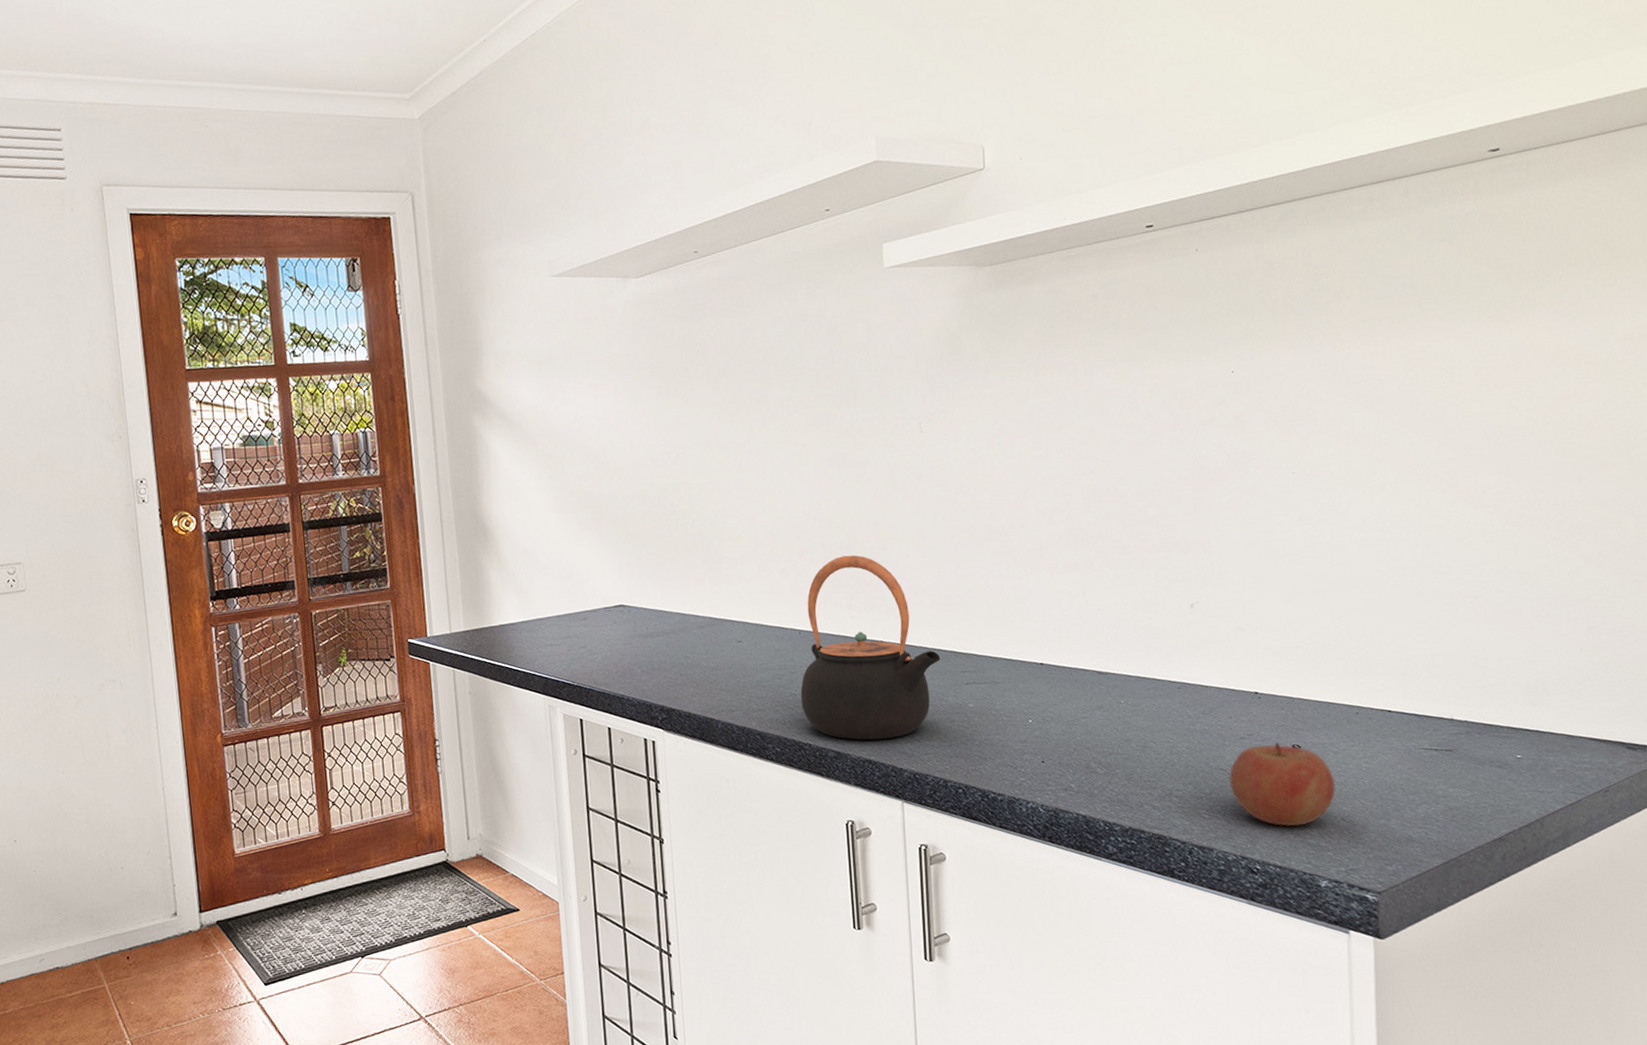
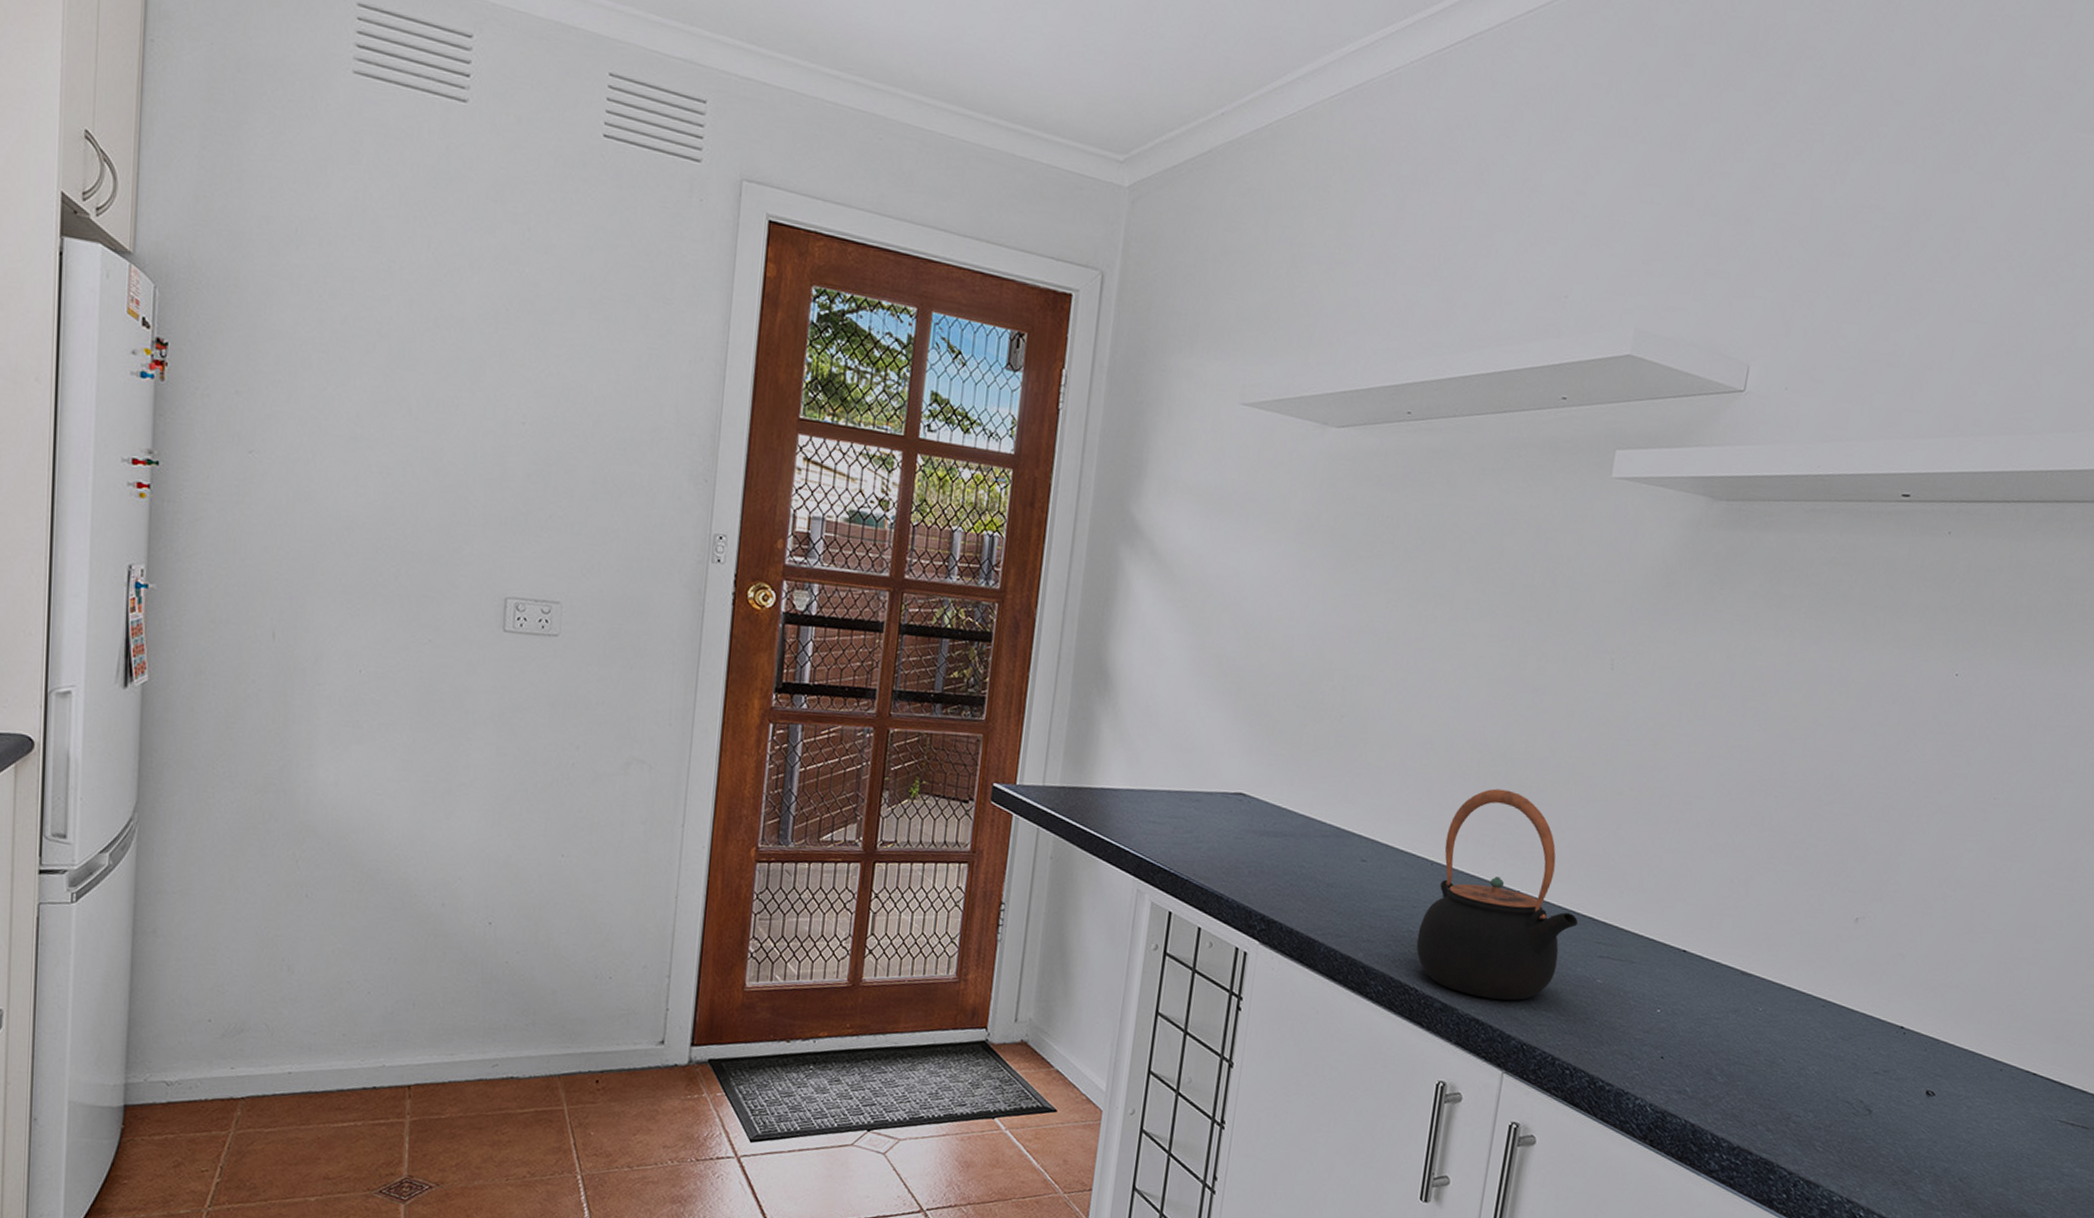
apple: present [1229,742,1336,827] -> none [1851,1084,1962,1179]

